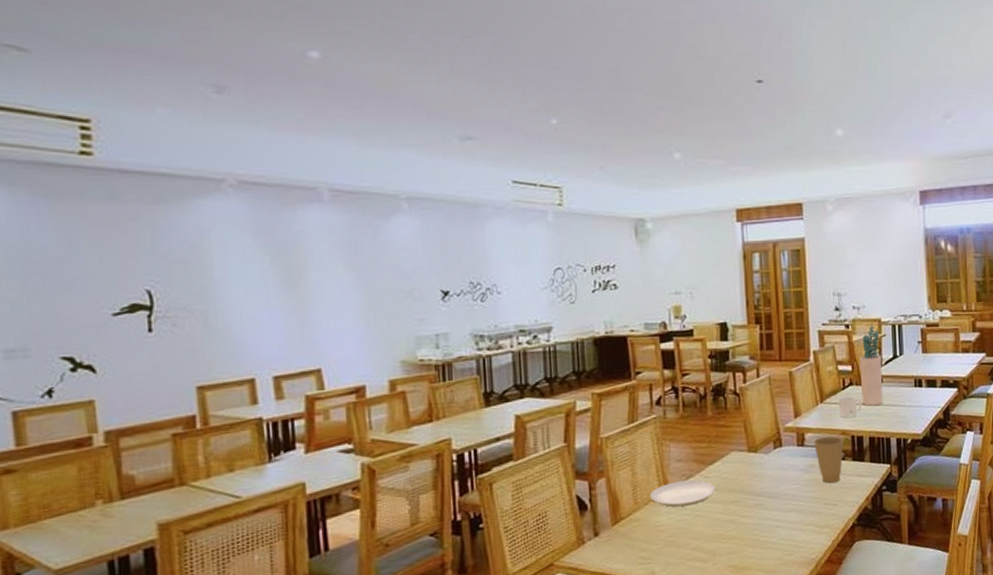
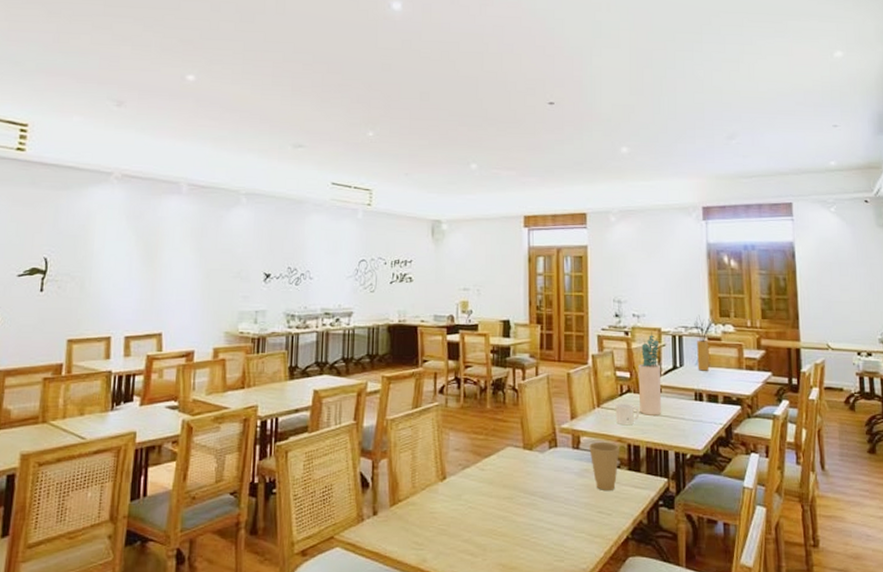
plate: present [649,480,716,507] -> none [427,470,490,496]
vase: none [913,302,932,358] -> present [694,314,714,371]

